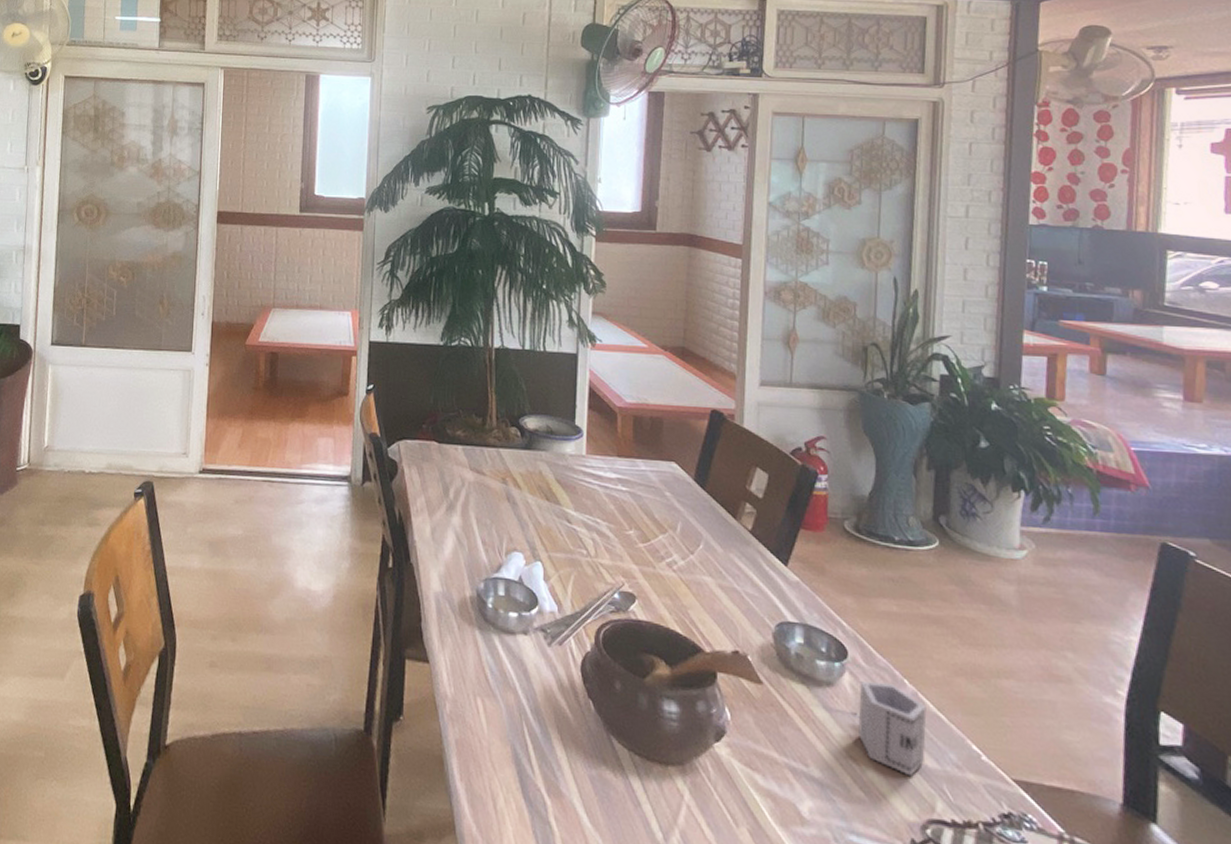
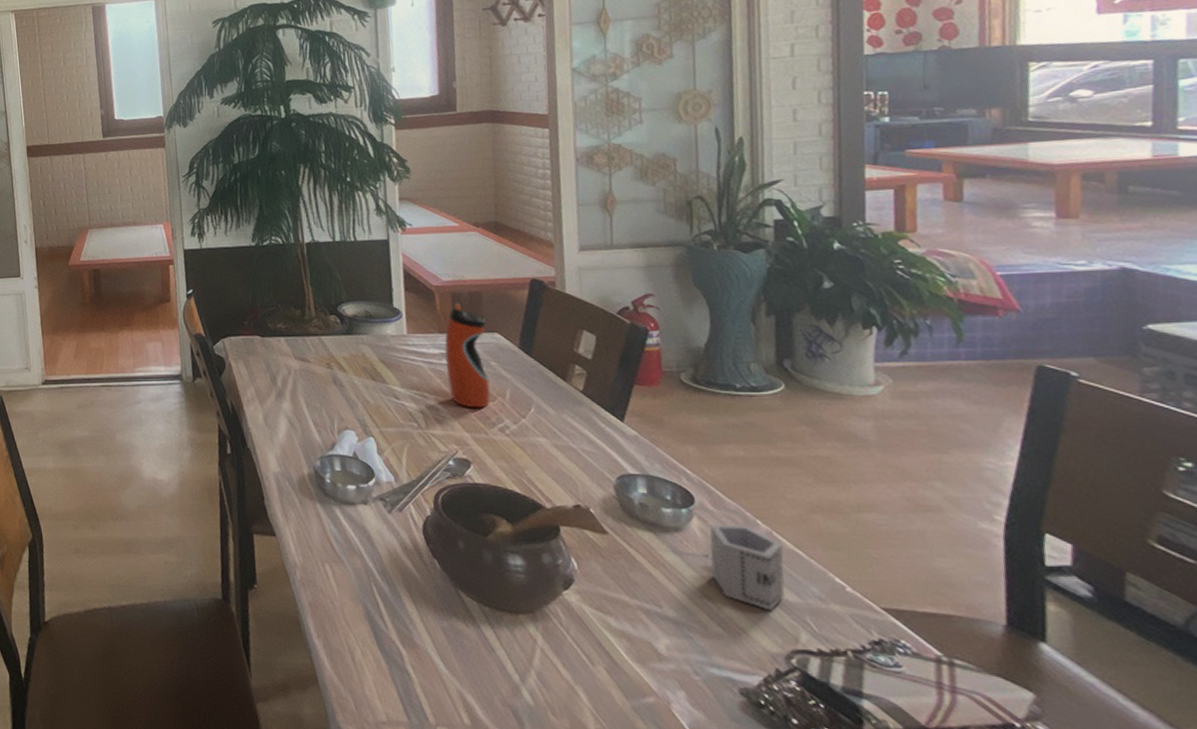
water bottle: none [621,427,664,540] -> present [444,303,491,408]

